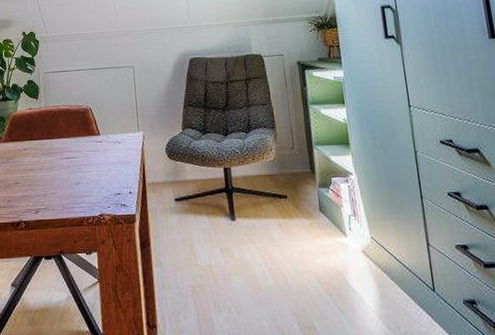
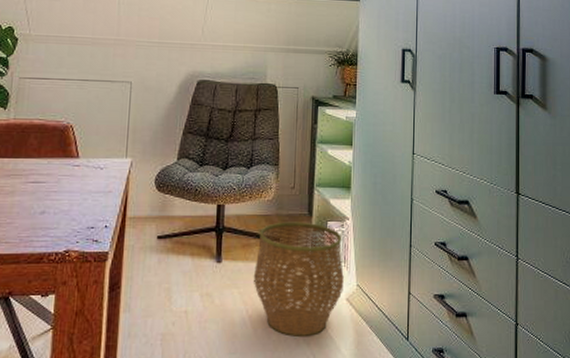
basket: none [264,179,358,288] -> present [253,222,344,336]

